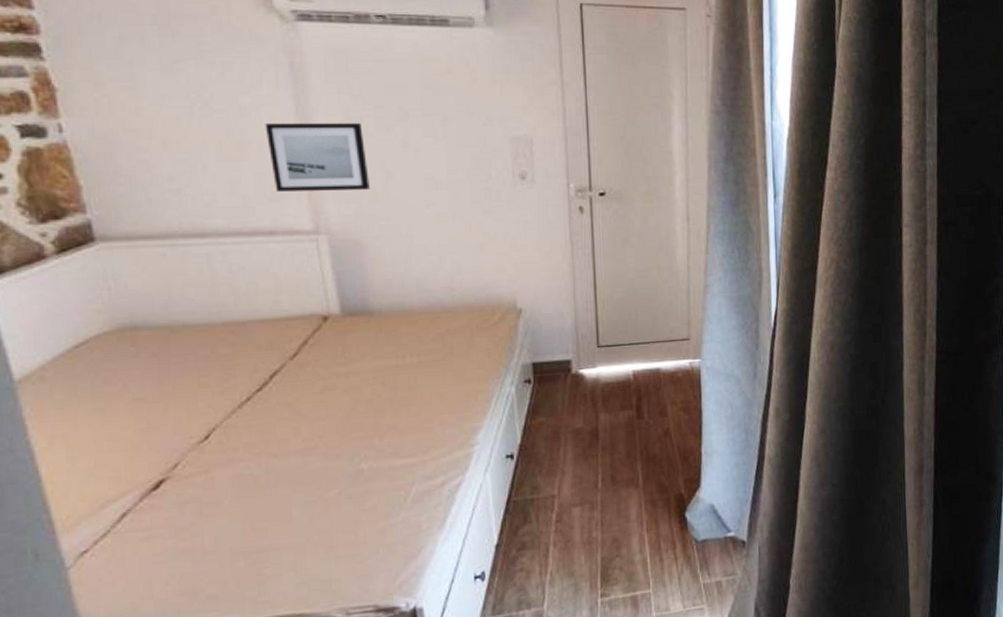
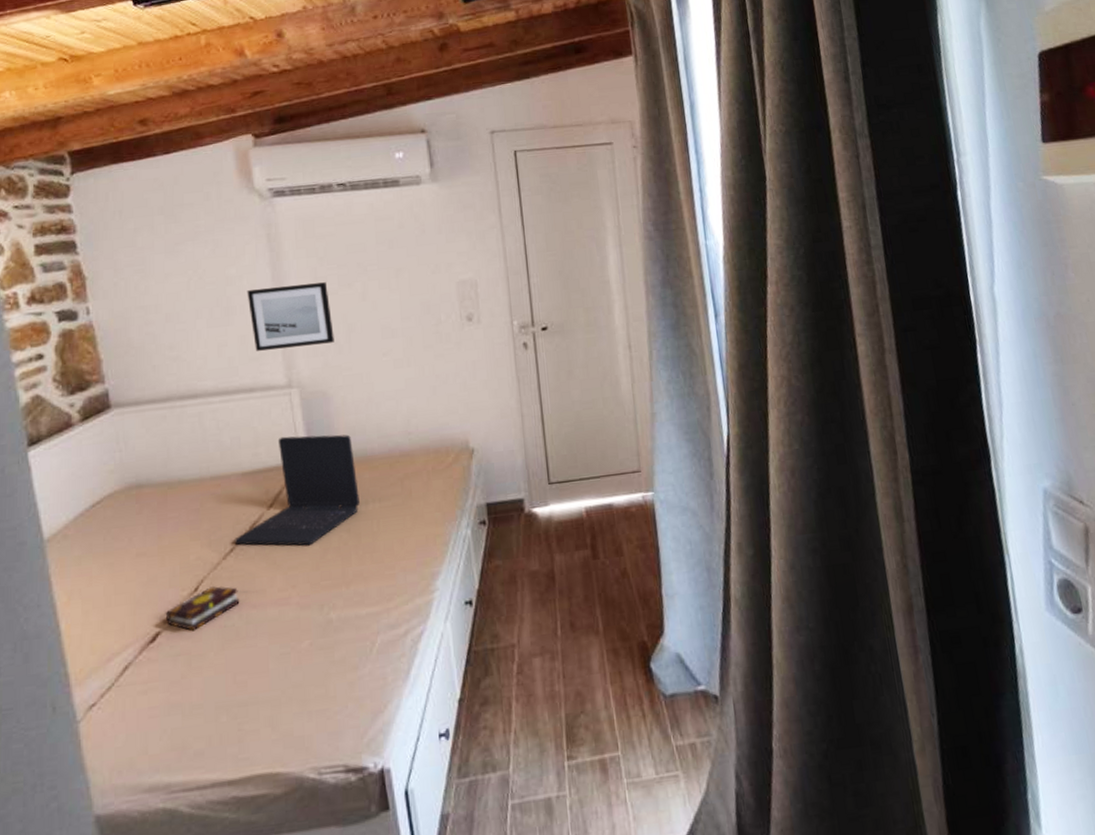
book: none [170,434,258,478] -> present [165,585,240,631]
laptop: none [251,284,396,398] -> present [234,434,360,546]

